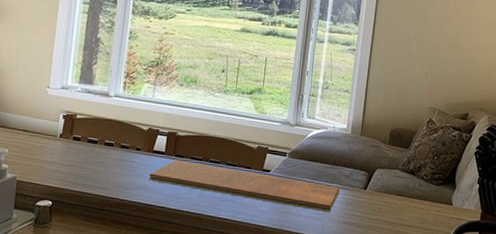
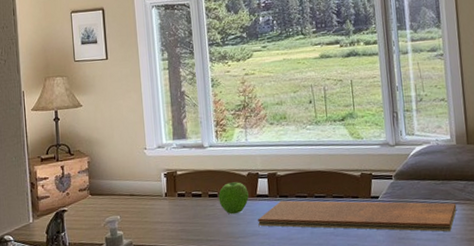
fruit: none [114,134,145,166] -> present [218,182,249,215]

